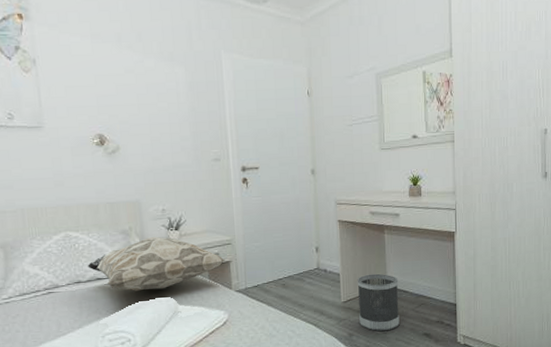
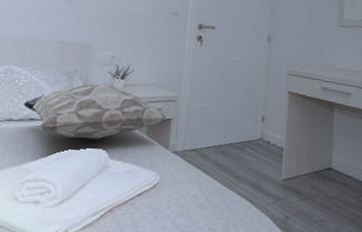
wastebasket: present [357,273,400,331] -> none [298,152,344,219]

